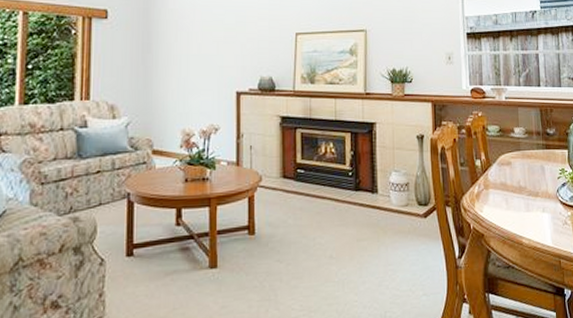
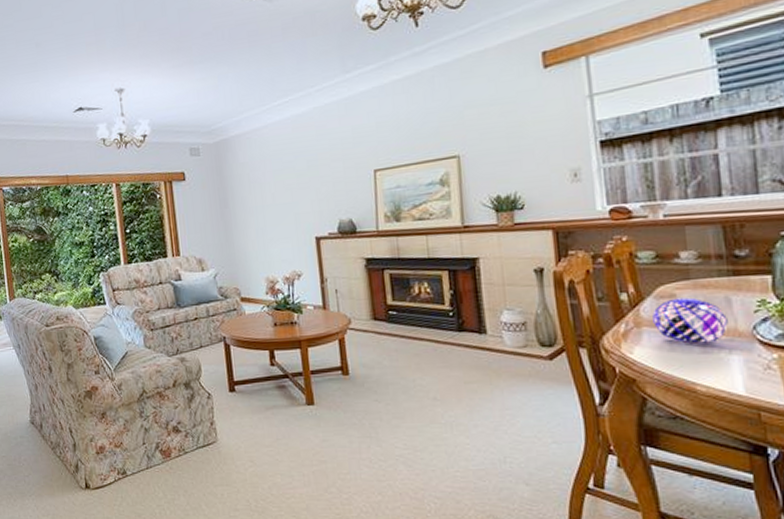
decorative orb: none [496,165,542,203] -> present [652,297,728,343]

